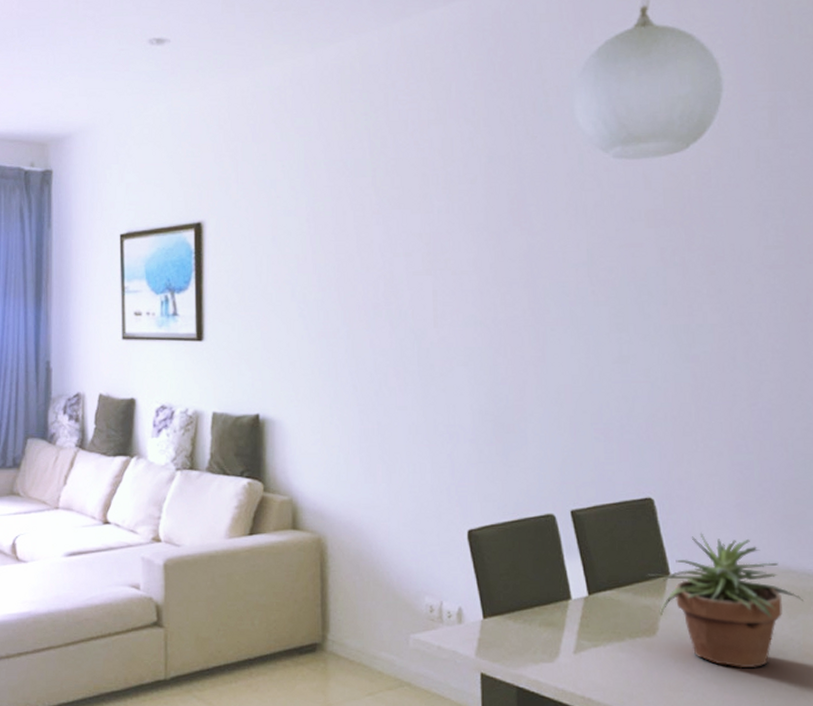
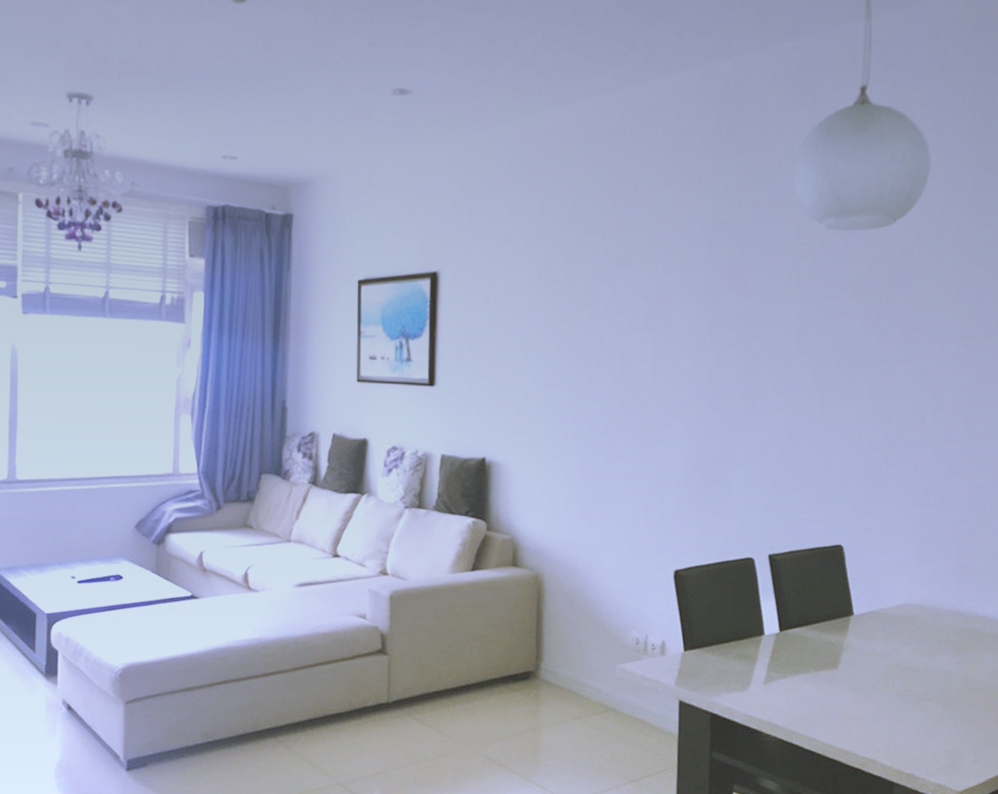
potted plant: present [646,533,803,669] -> none [832,577,968,699]

